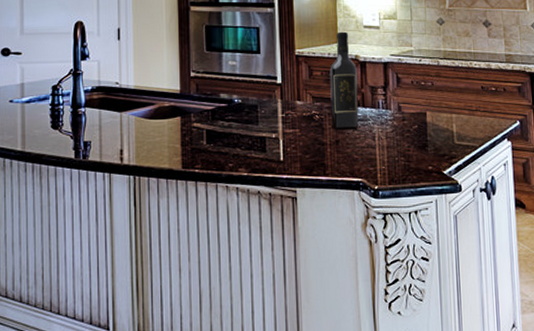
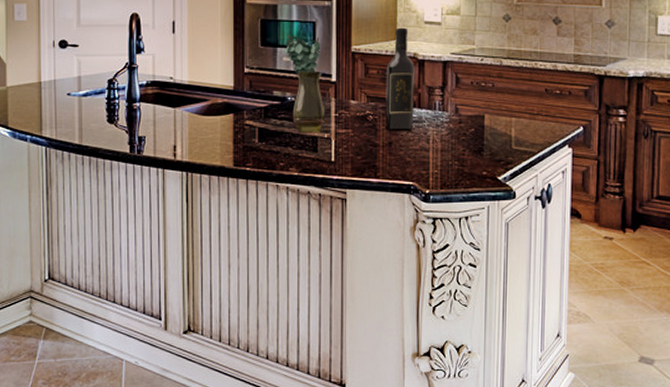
vase: none [230,39,273,135] -> present [285,33,325,134]

